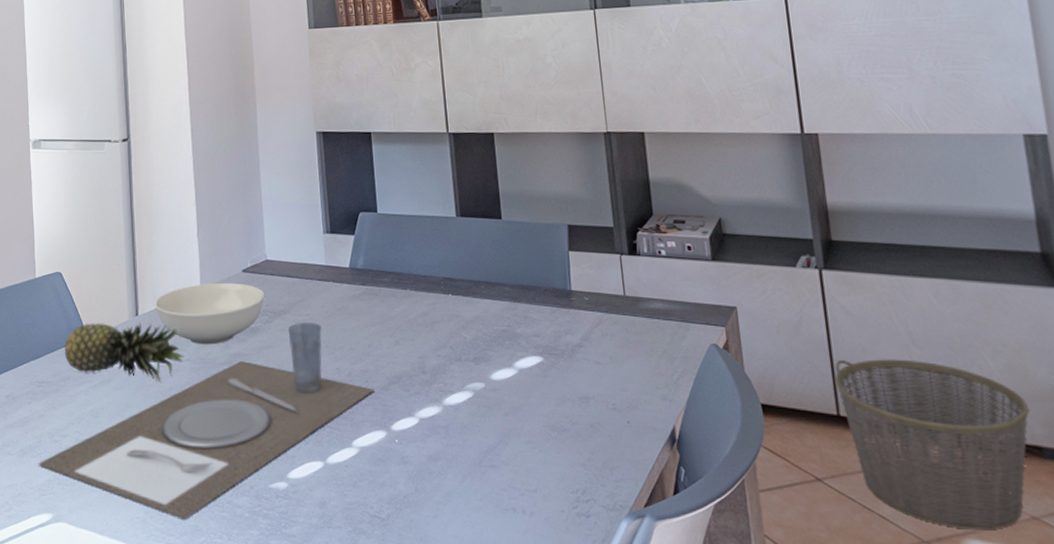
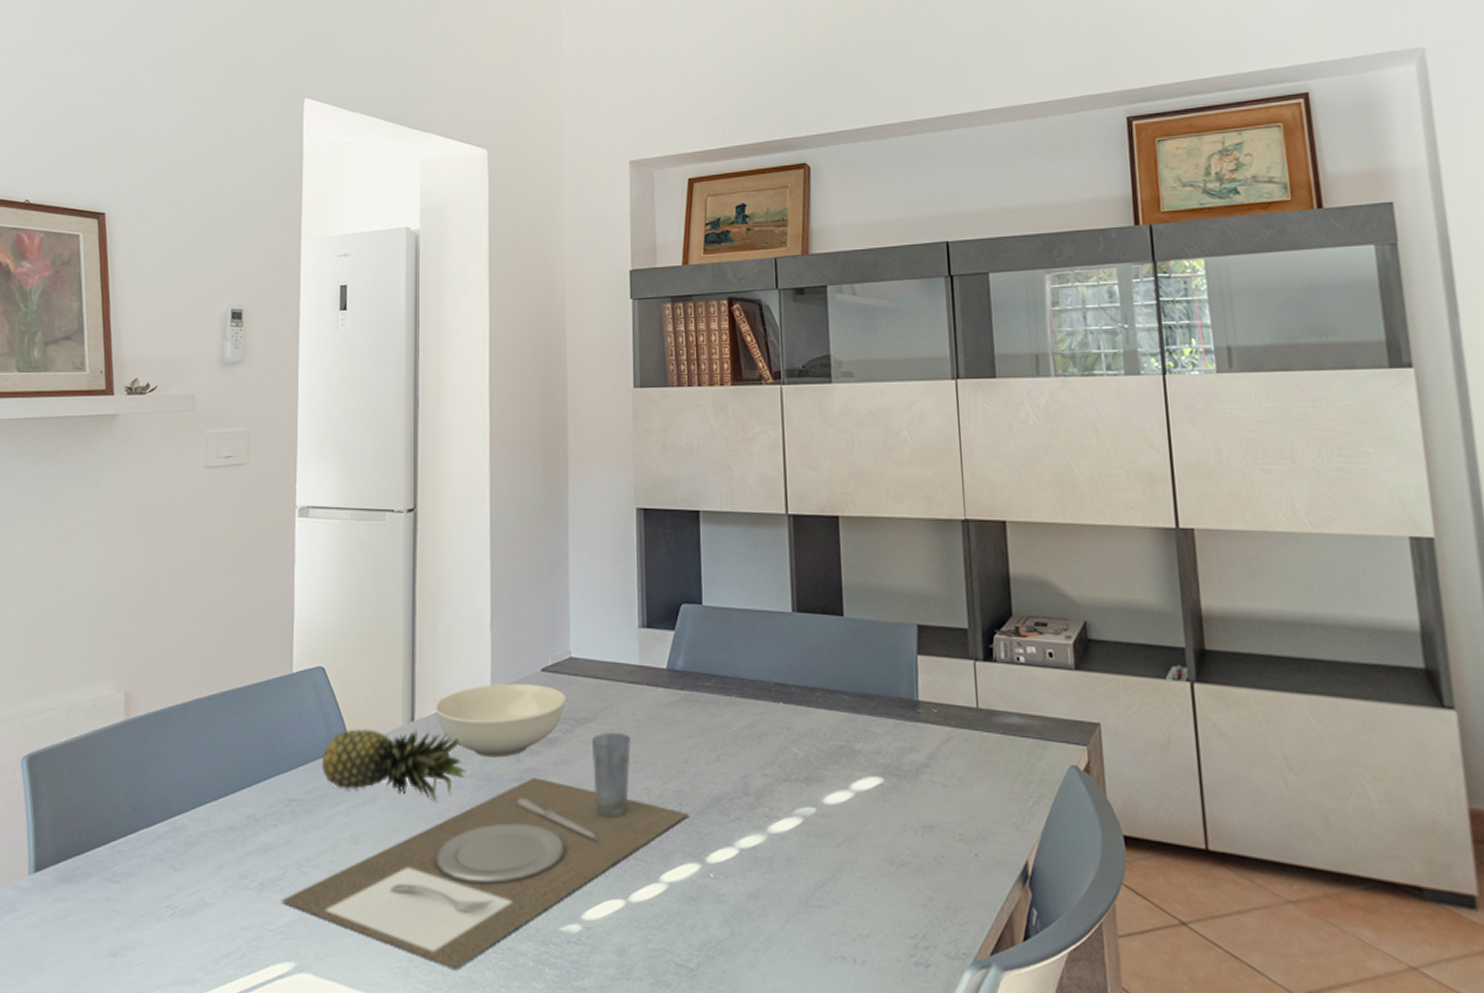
basket: present [834,359,1030,530] -> none [1204,786,1410,982]

